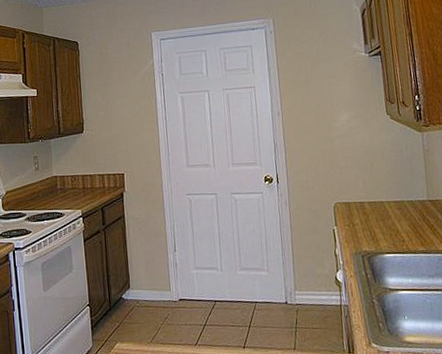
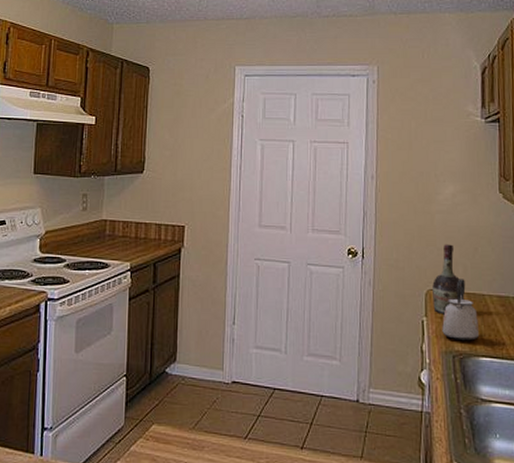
cognac bottle: none [338,163,364,222] -> present [432,244,462,313]
kettle: none [350,190,382,243] -> present [442,279,479,341]

